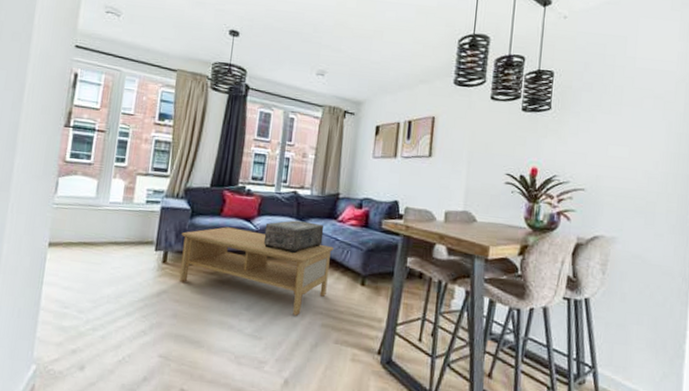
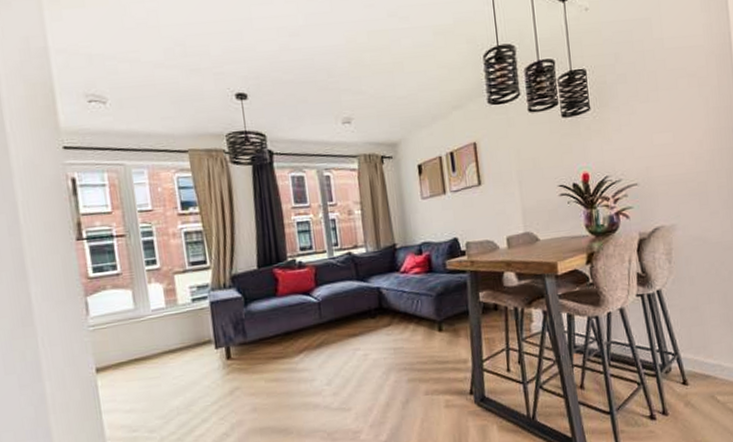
coffee table: present [179,227,334,316] -> none [239,300,406,378]
decorative box: present [263,220,324,254] -> none [326,280,390,318]

